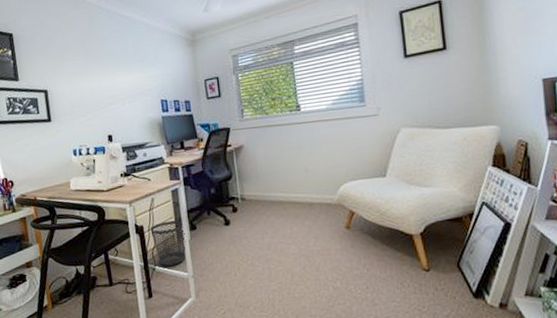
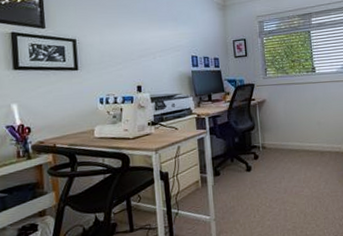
wastebasket: present [150,220,186,266] -> none [175,166,210,211]

